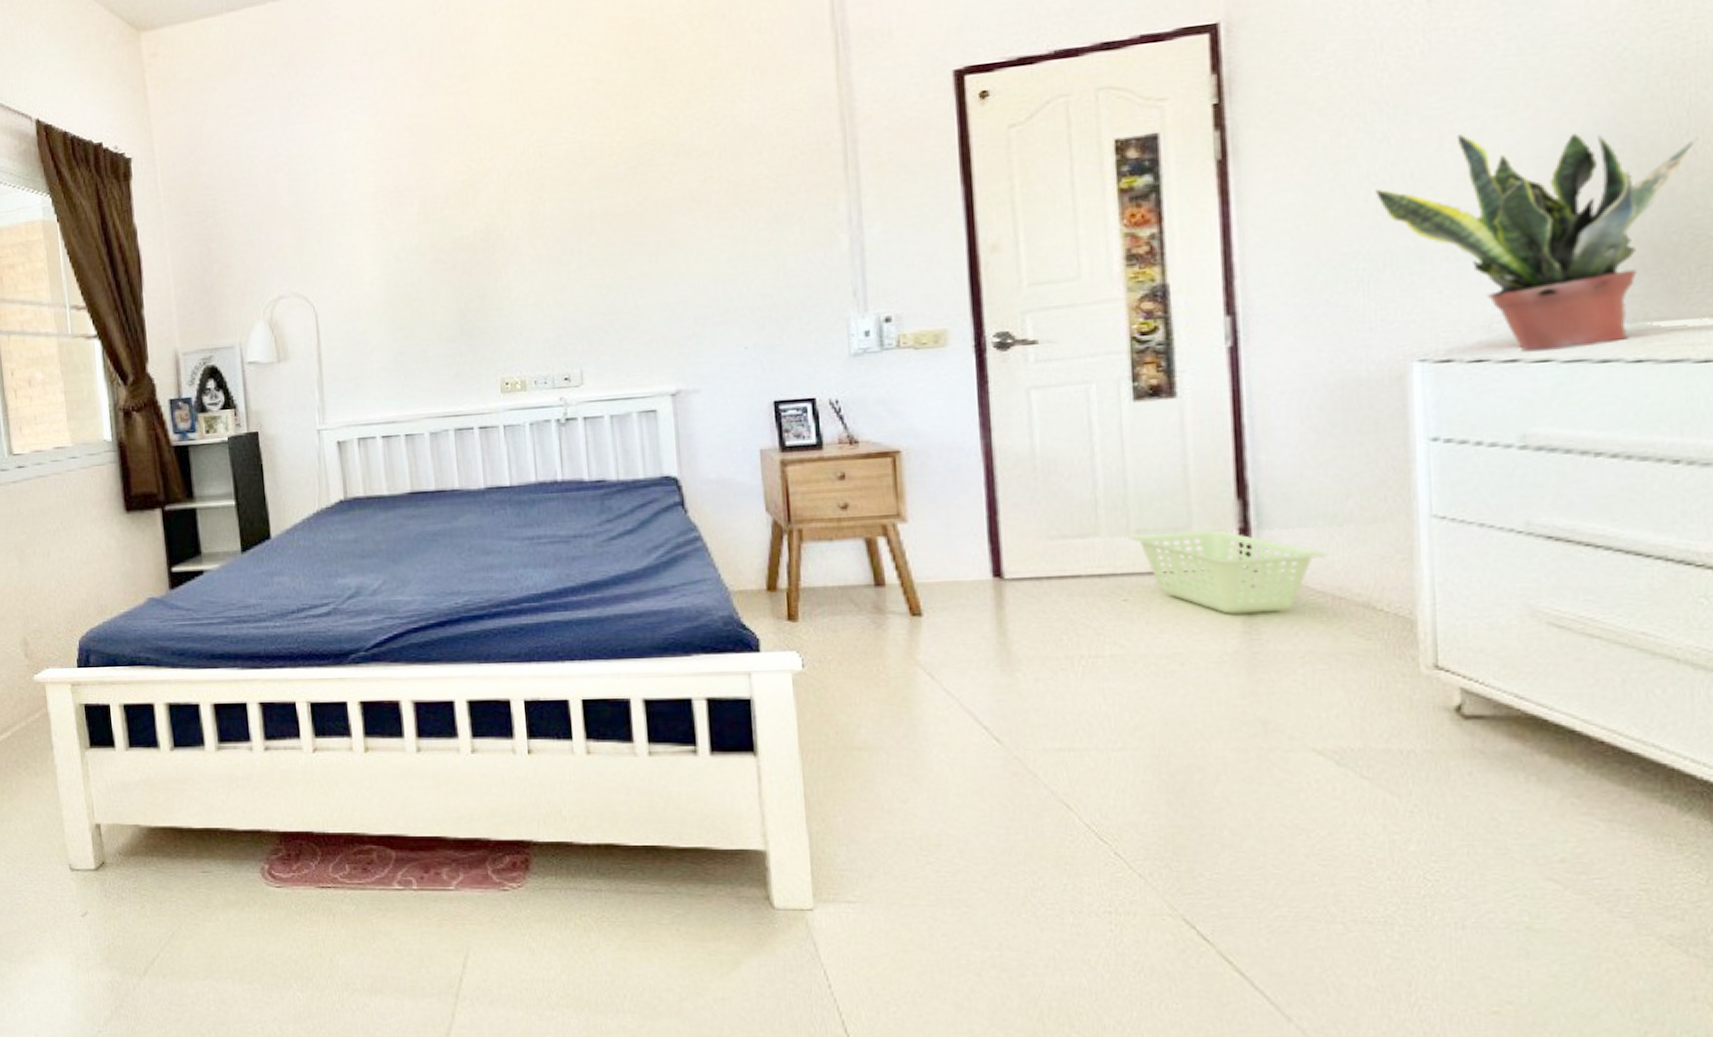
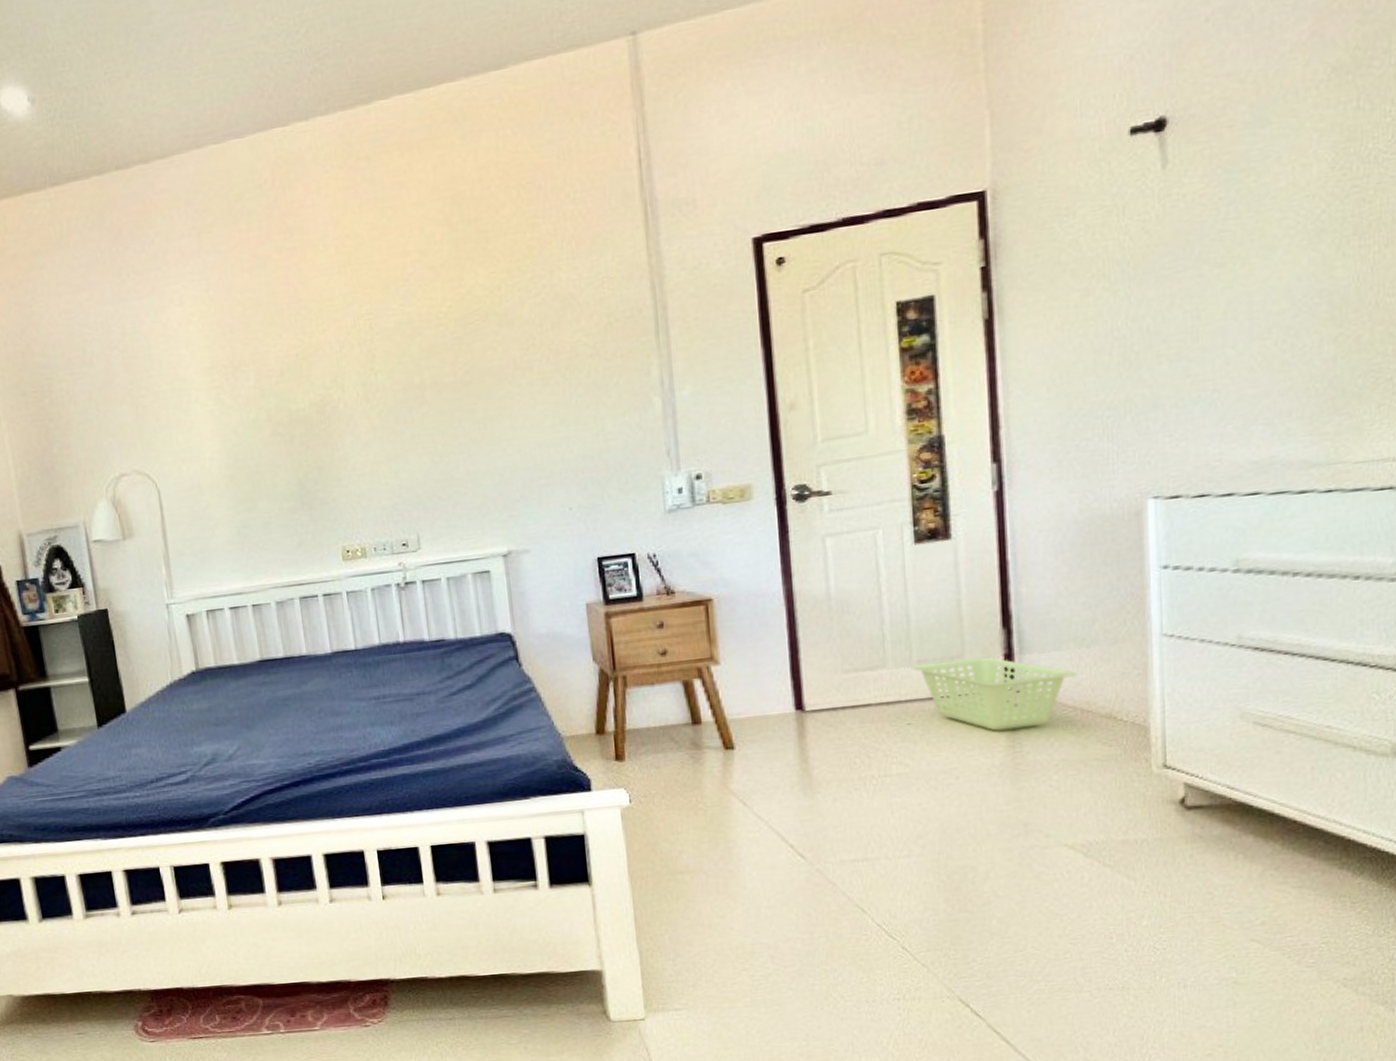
potted plant: present [1375,133,1699,353] -> none [1118,289,1380,487]

